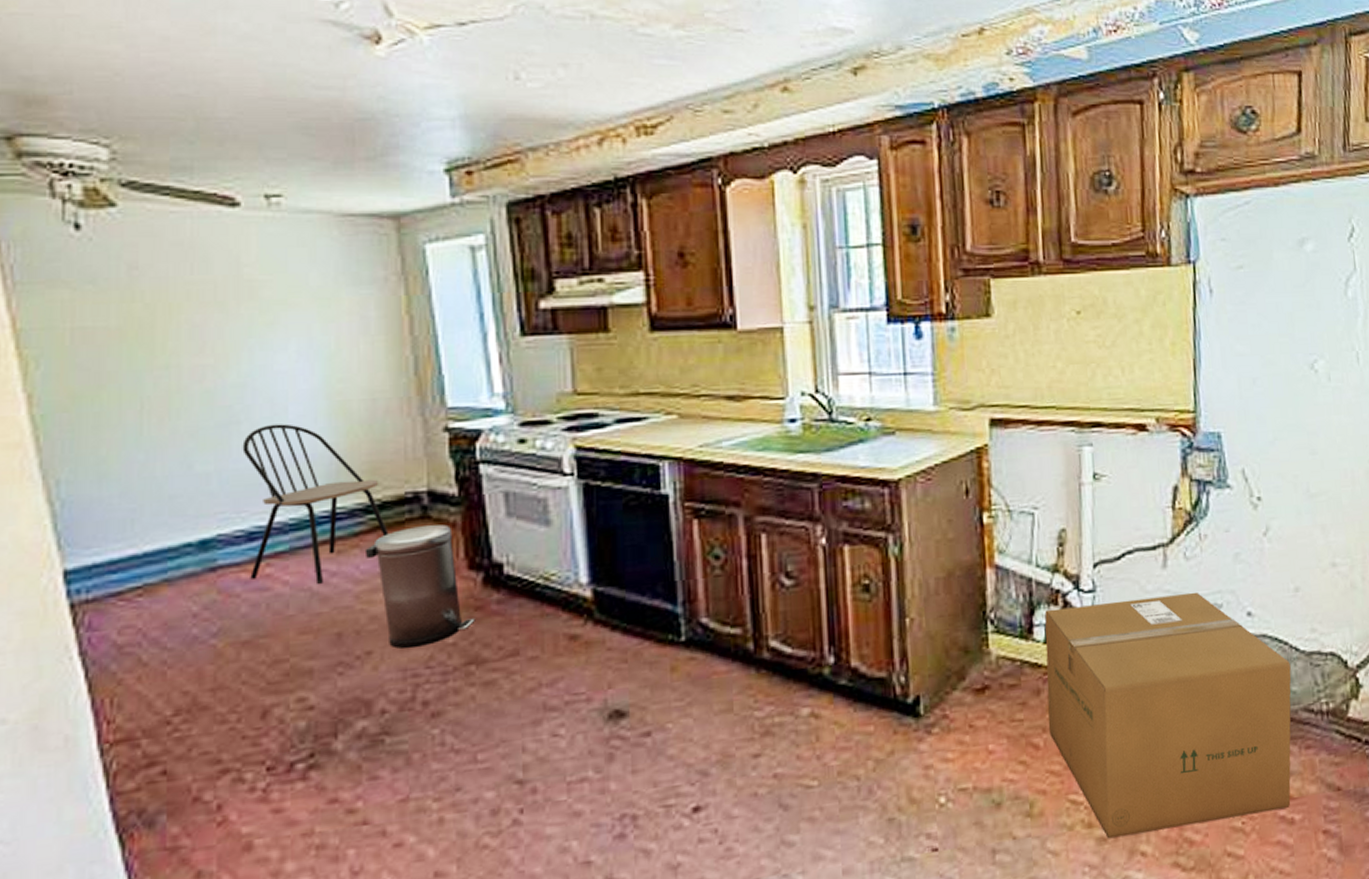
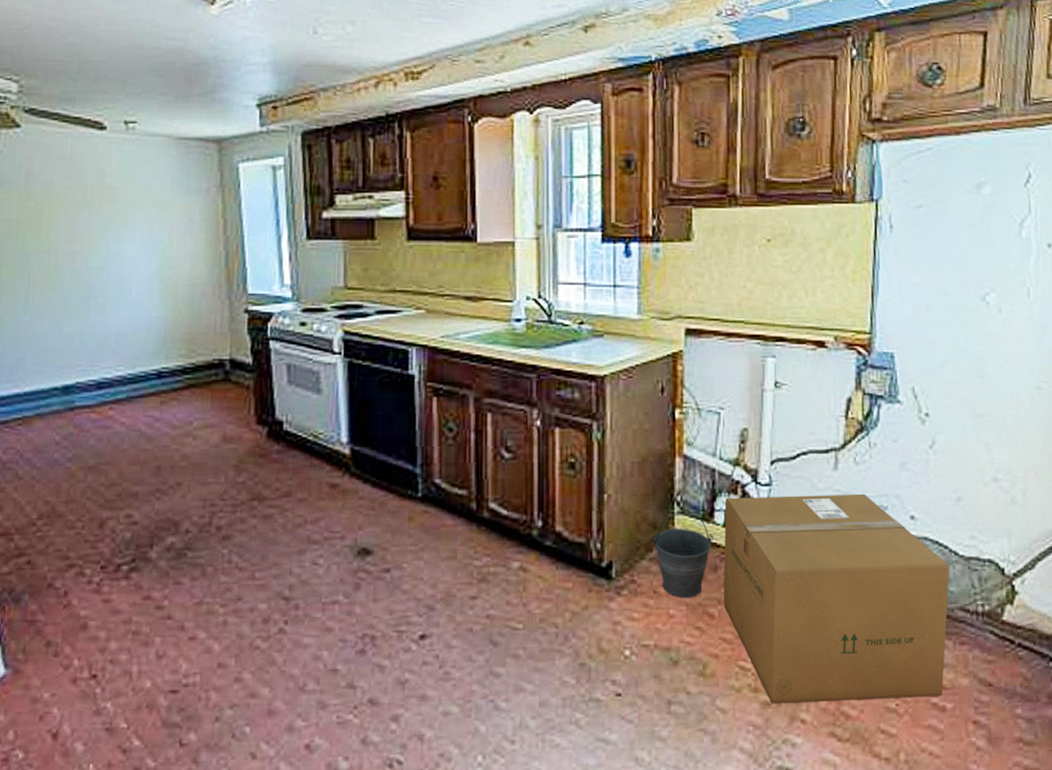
dining chair: present [242,424,389,585] -> none [97,300,200,428]
pedal bin: present [364,524,476,649] -> none [180,387,260,482]
bucket: none [963,631,1034,730] -> present [651,512,713,598]

